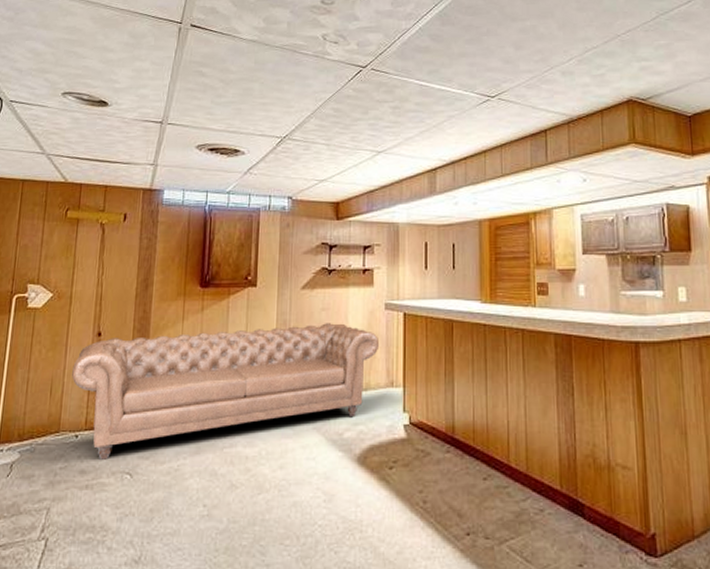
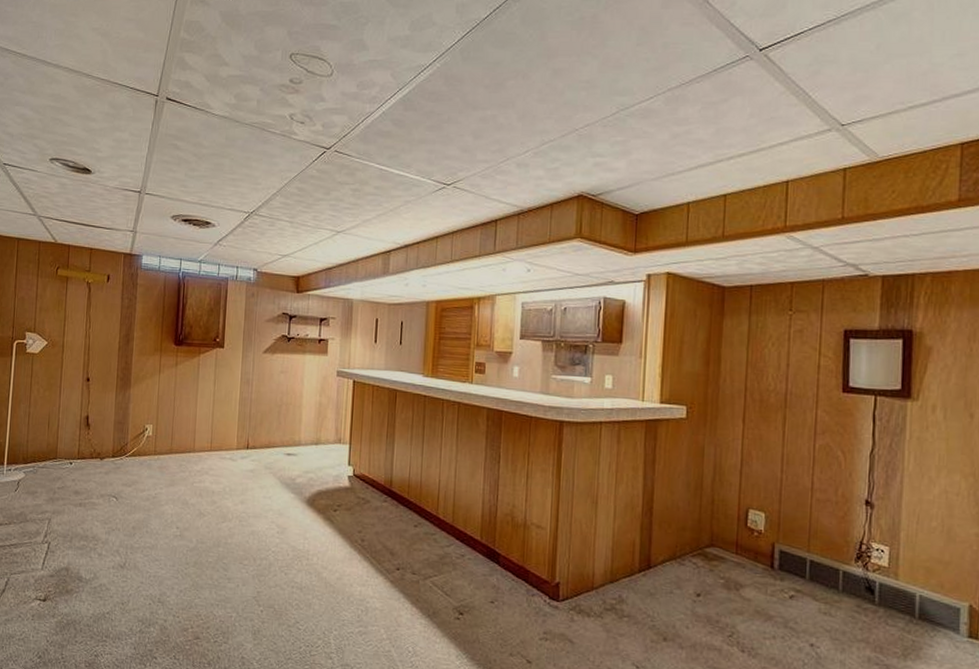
sofa: present [72,323,380,460] -> none [66,383,331,484]

